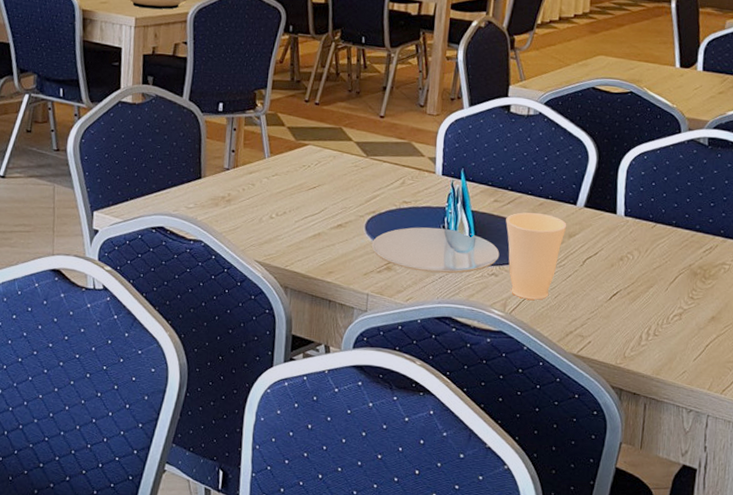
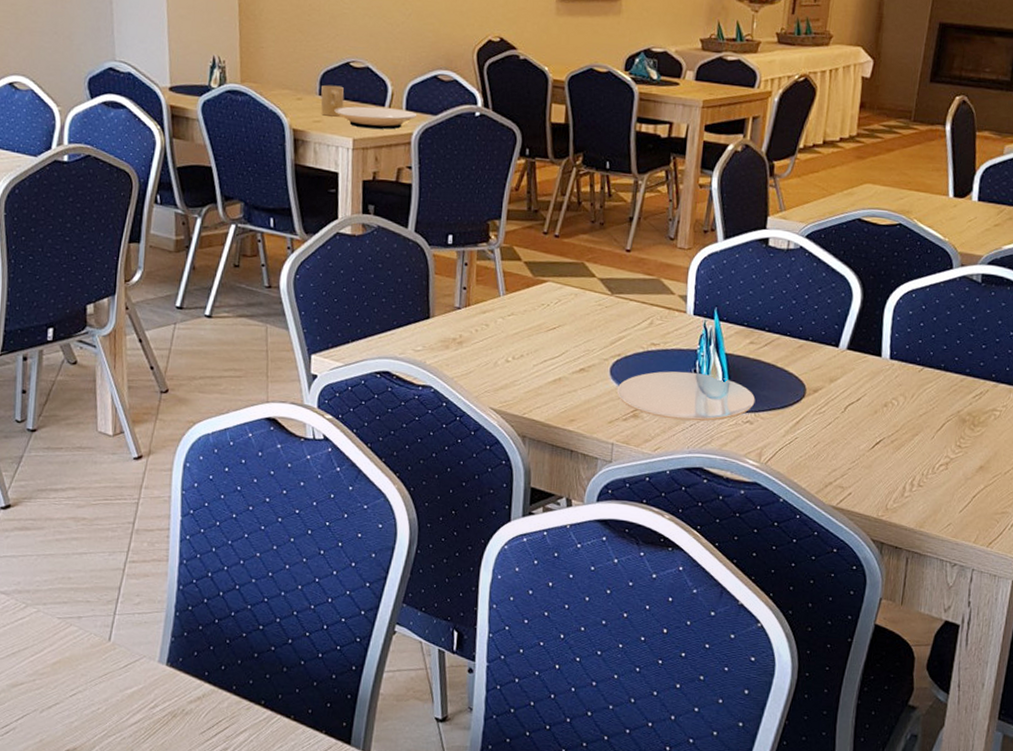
cup: present [505,212,567,300] -> none [762,354,828,449]

